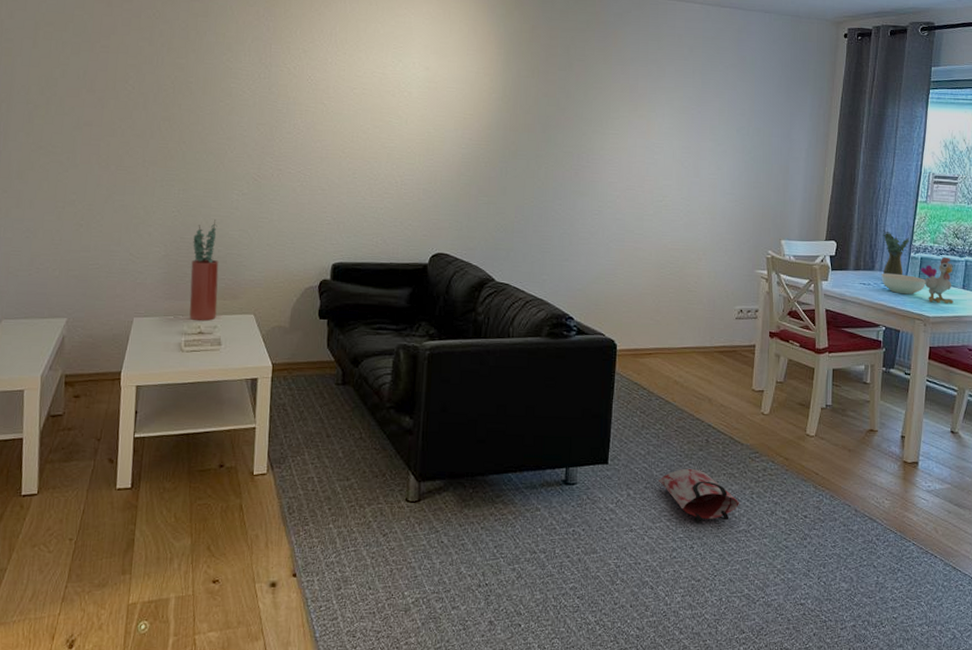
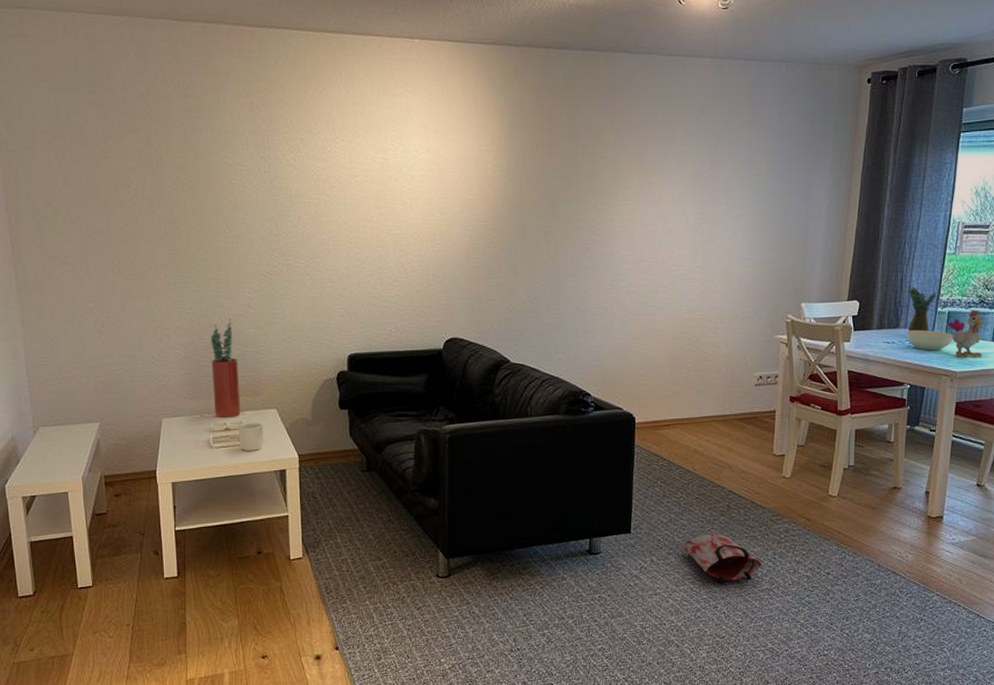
mug: none [212,327,238,357] -> present [239,423,264,451]

